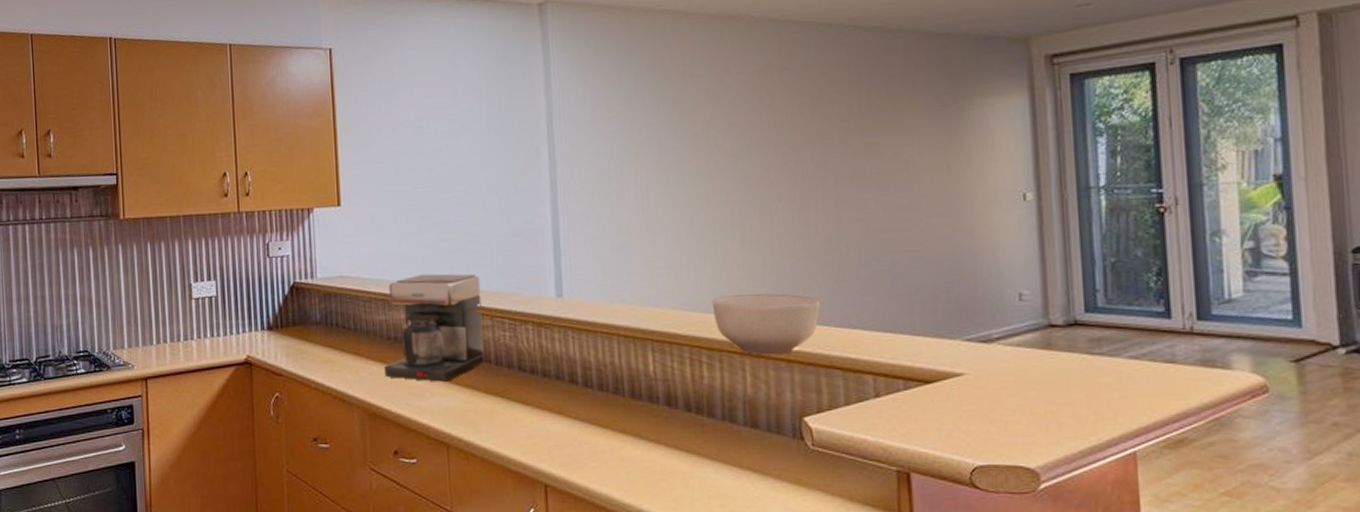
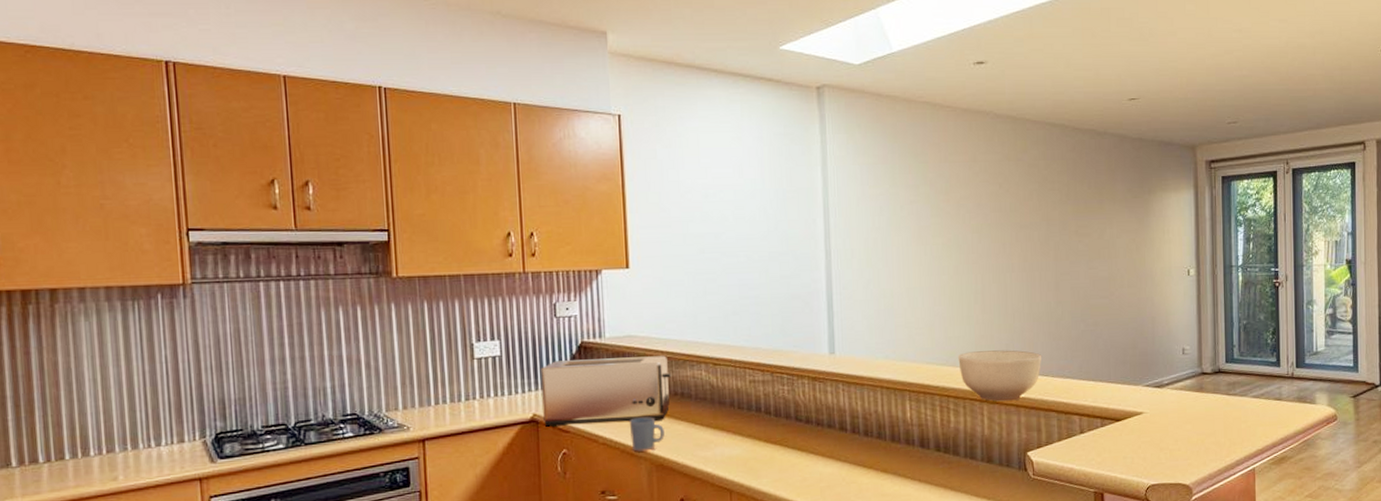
toaster: none [253,297,385,369] -> present [539,356,672,427]
mug: none [341,362,377,398] -> present [629,417,664,452]
coffee maker: present [385,274,485,382] -> none [672,333,765,433]

